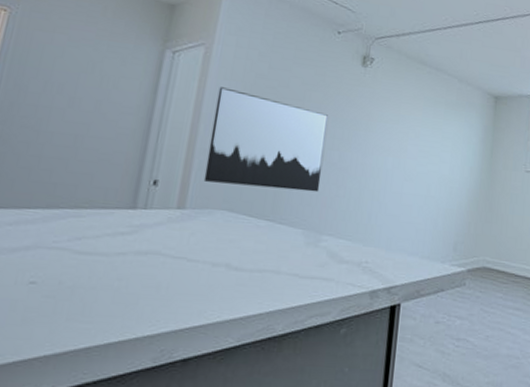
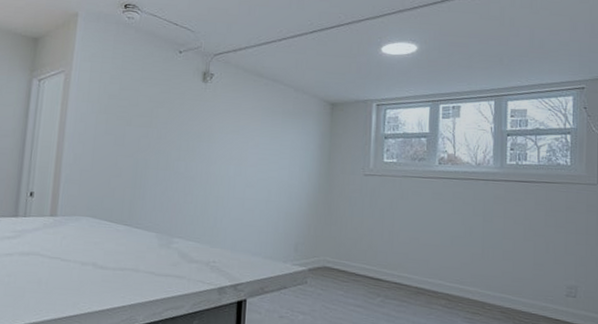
wall art: present [203,87,328,193] -> none [70,108,174,200]

